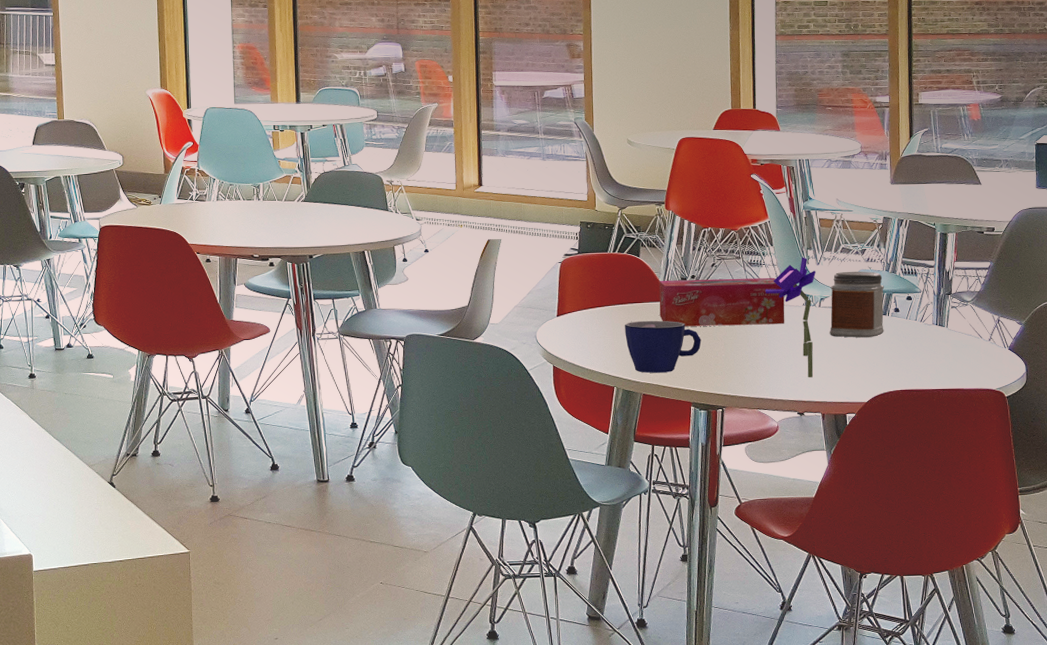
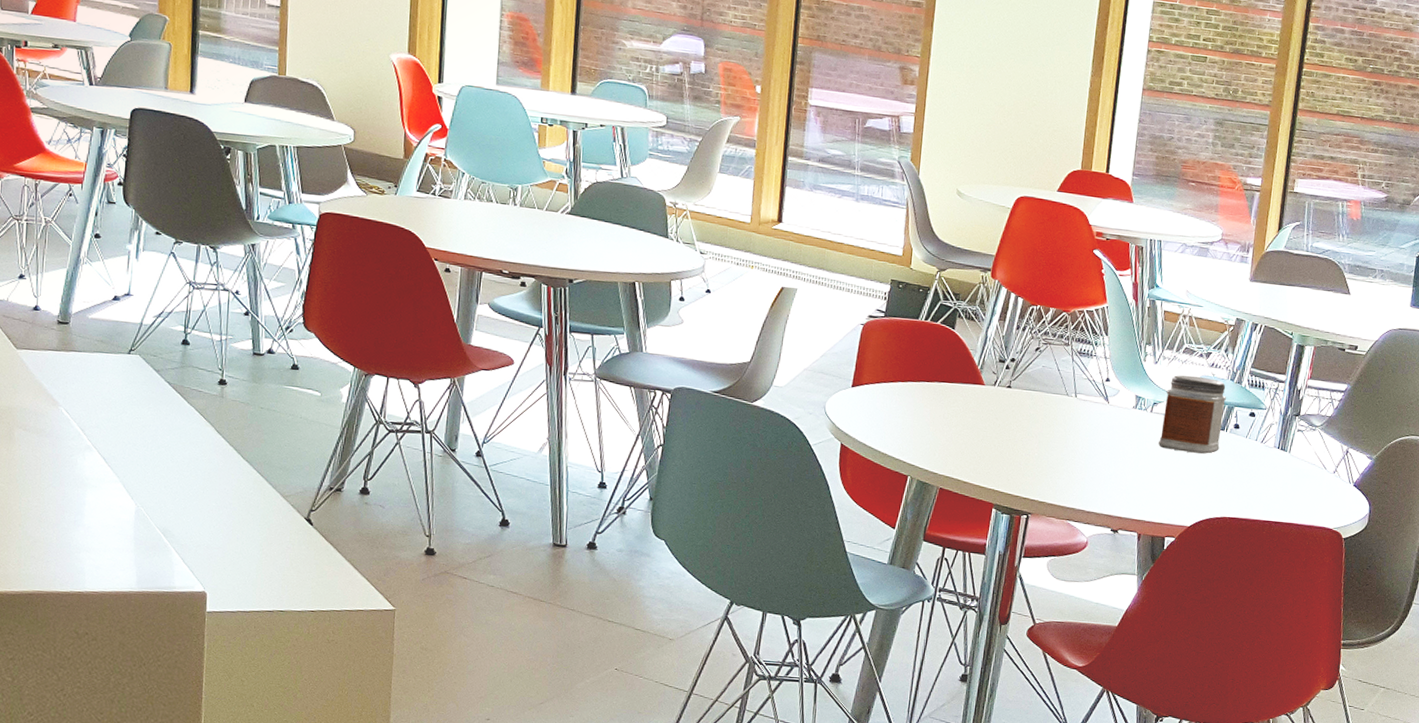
cup: present [625,320,701,373] -> none [927,403,1014,467]
tissue box: present [659,277,785,327] -> none [969,359,1113,427]
flower: present [765,257,816,378] -> none [1092,352,1152,492]

